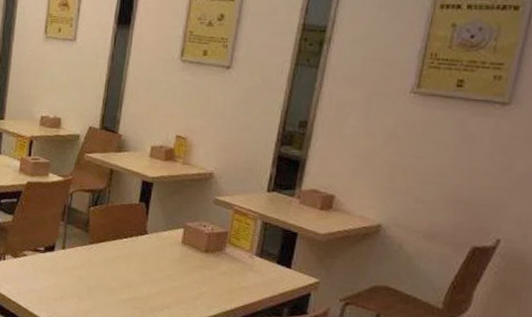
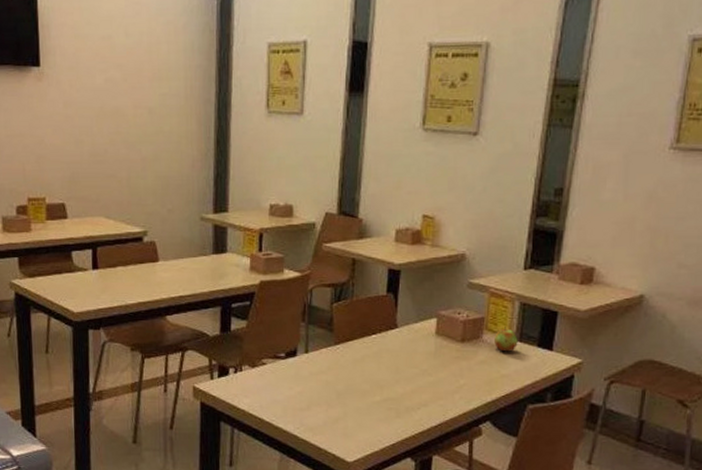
apple: none [236,242,259,266] -> present [494,327,518,352]

